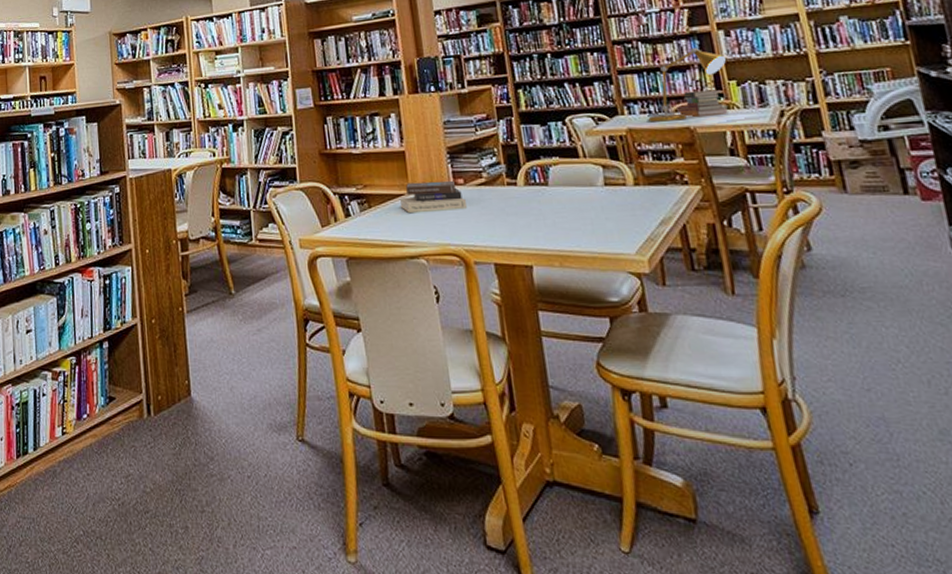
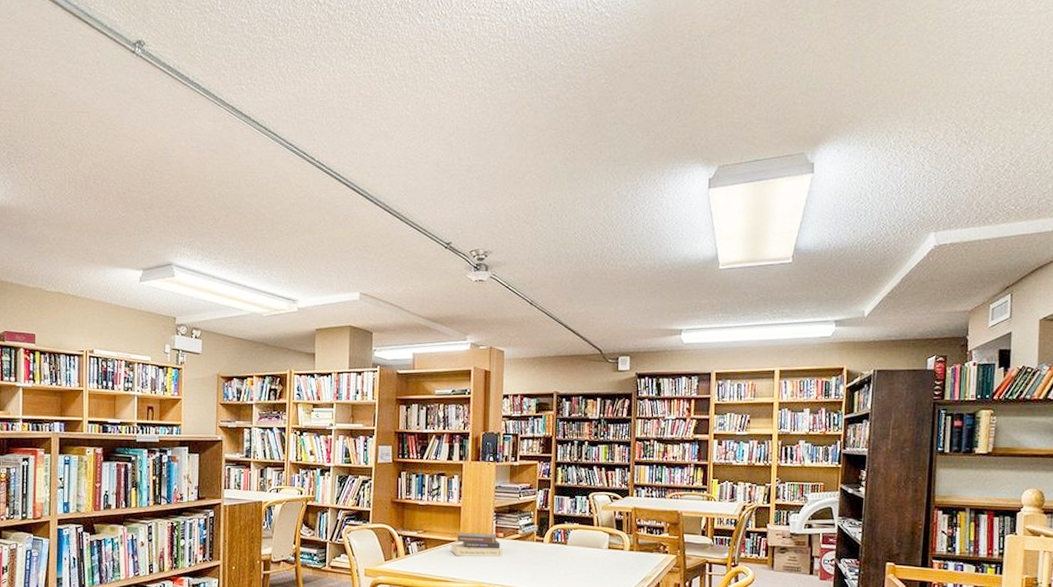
desk lamp: present [647,48,727,123] -> none [648,451,715,505]
books: present [677,89,729,118] -> none [672,484,707,505]

